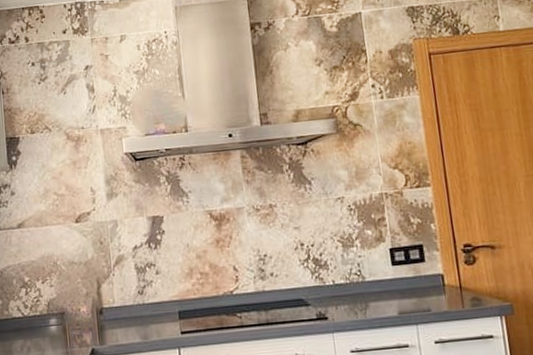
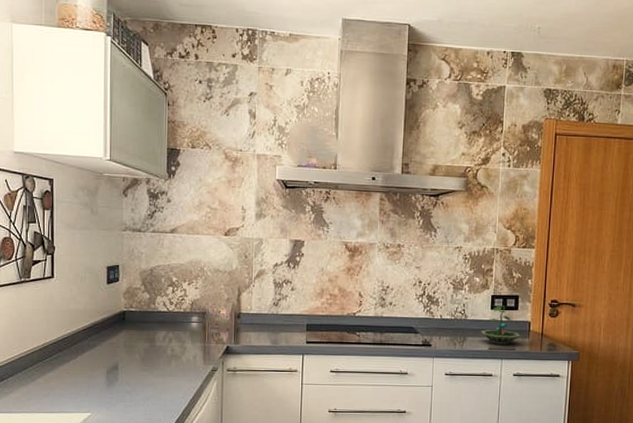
terrarium: none [384,258,434,307] -> present [481,304,520,345]

